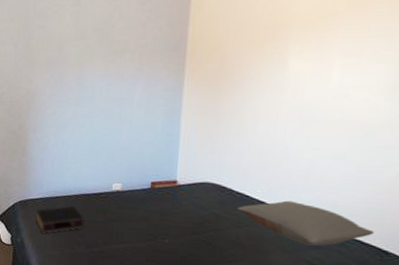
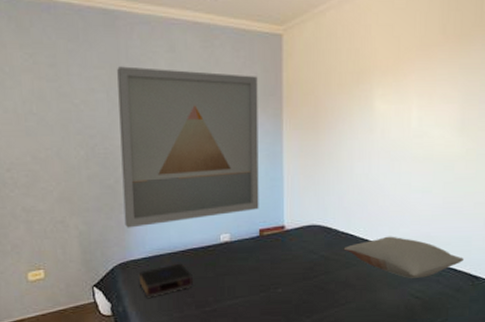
wall art: none [25,20,162,171] -> present [117,66,259,228]

